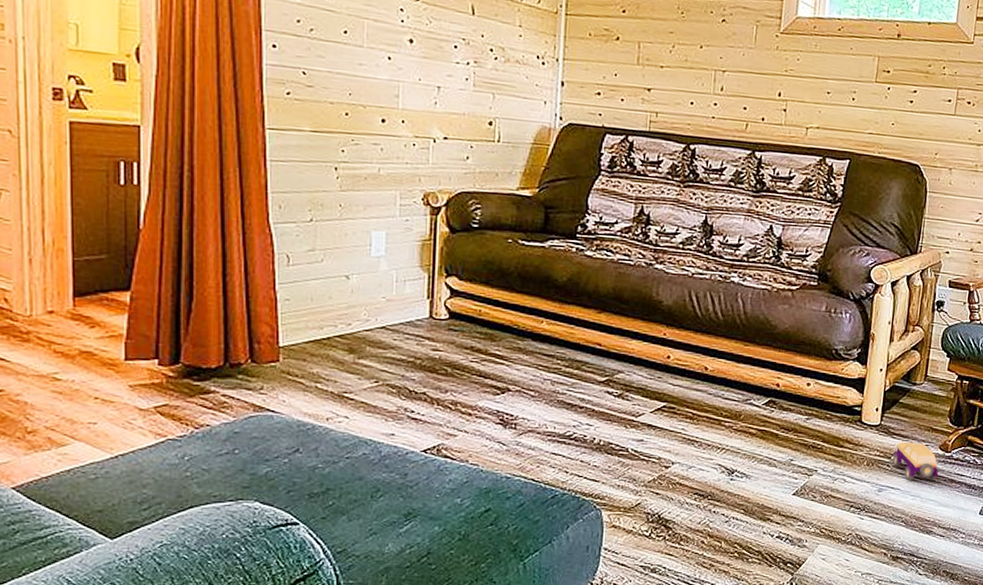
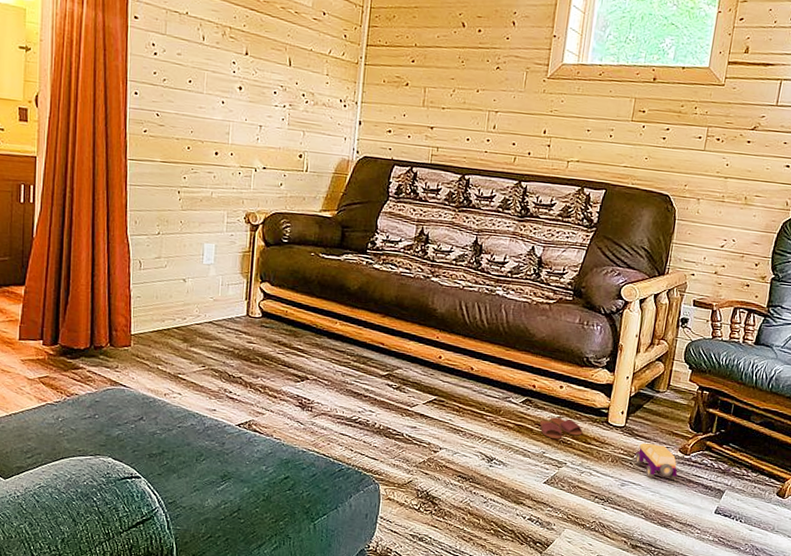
slippers: none [785,419,834,443] -> present [539,417,583,439]

